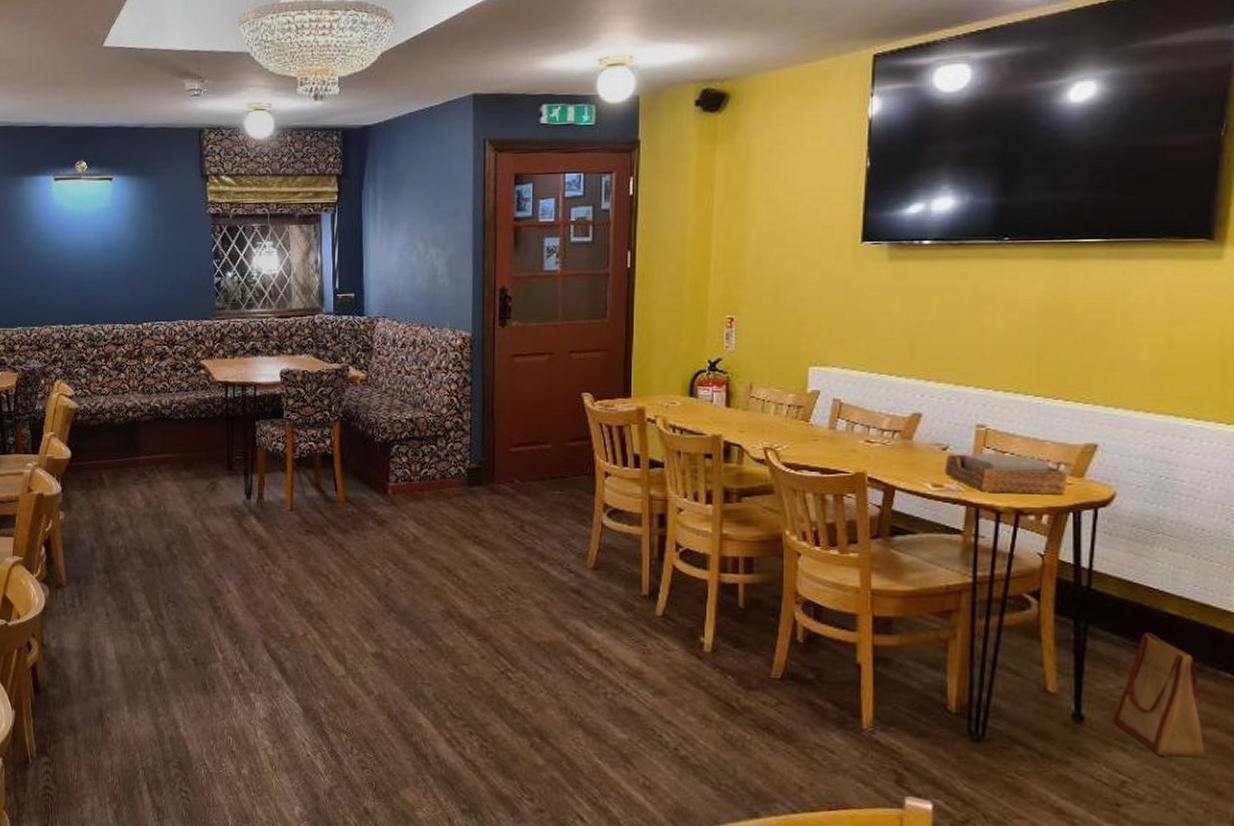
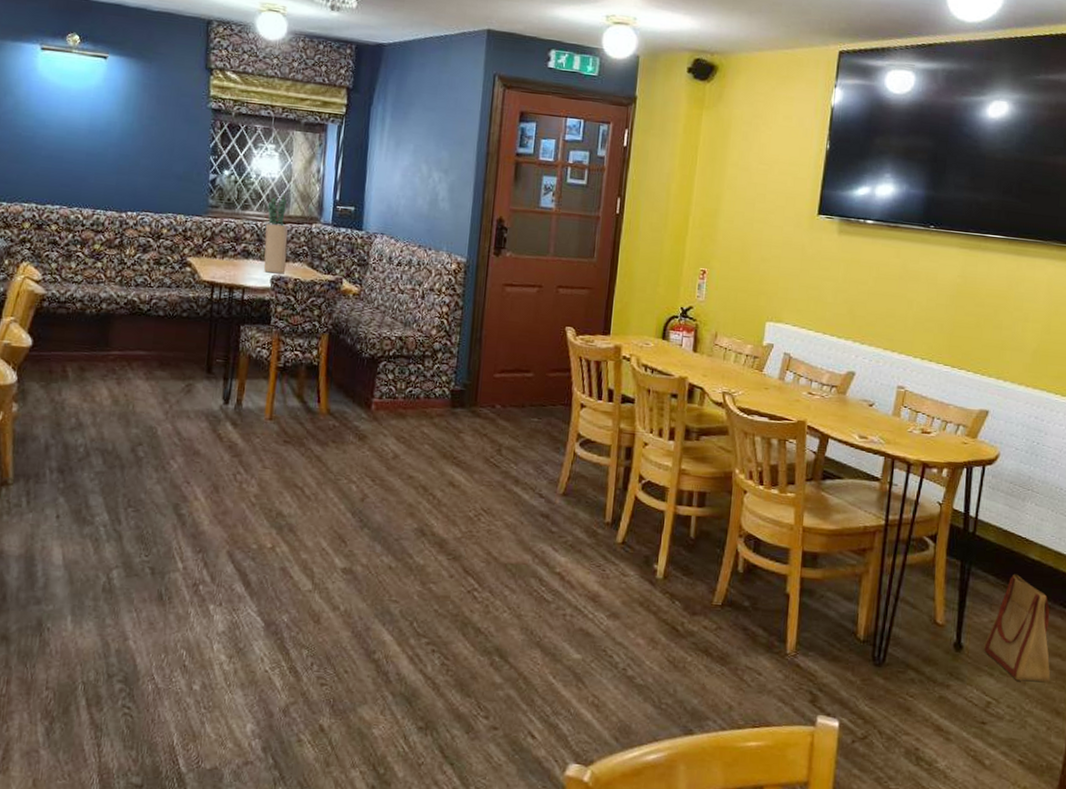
vase: none [270,287,294,368] -> present [263,193,288,274]
napkin holder: present [945,453,1067,495] -> none [870,410,964,452]

